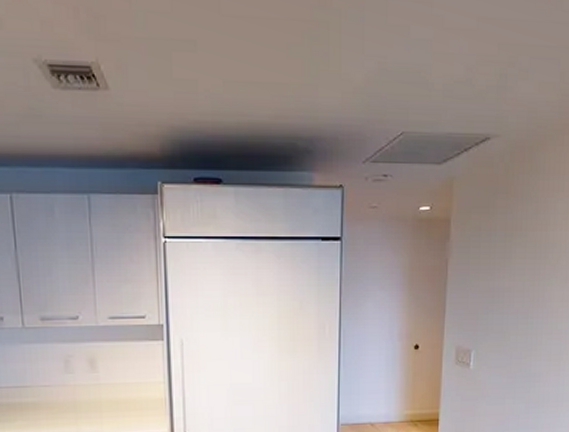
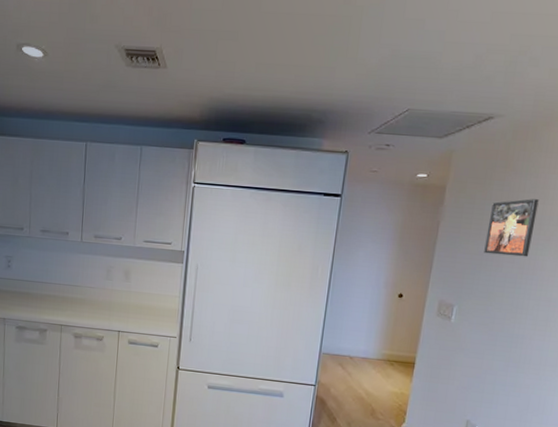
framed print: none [495,226,541,290] -> present [484,199,539,257]

